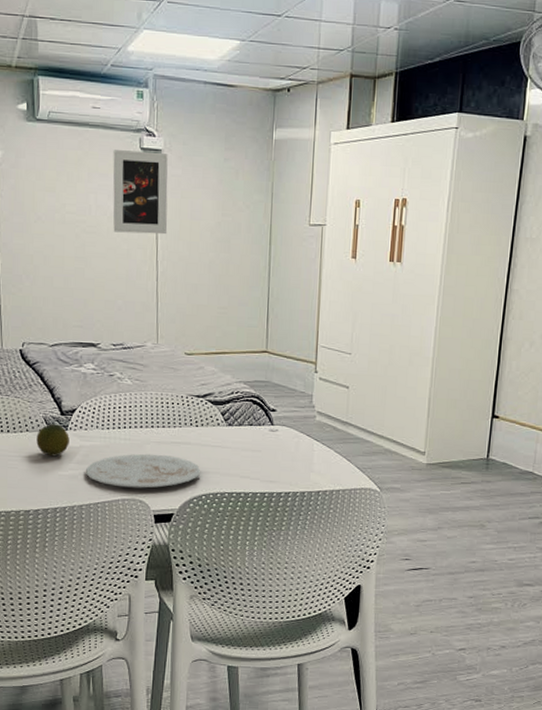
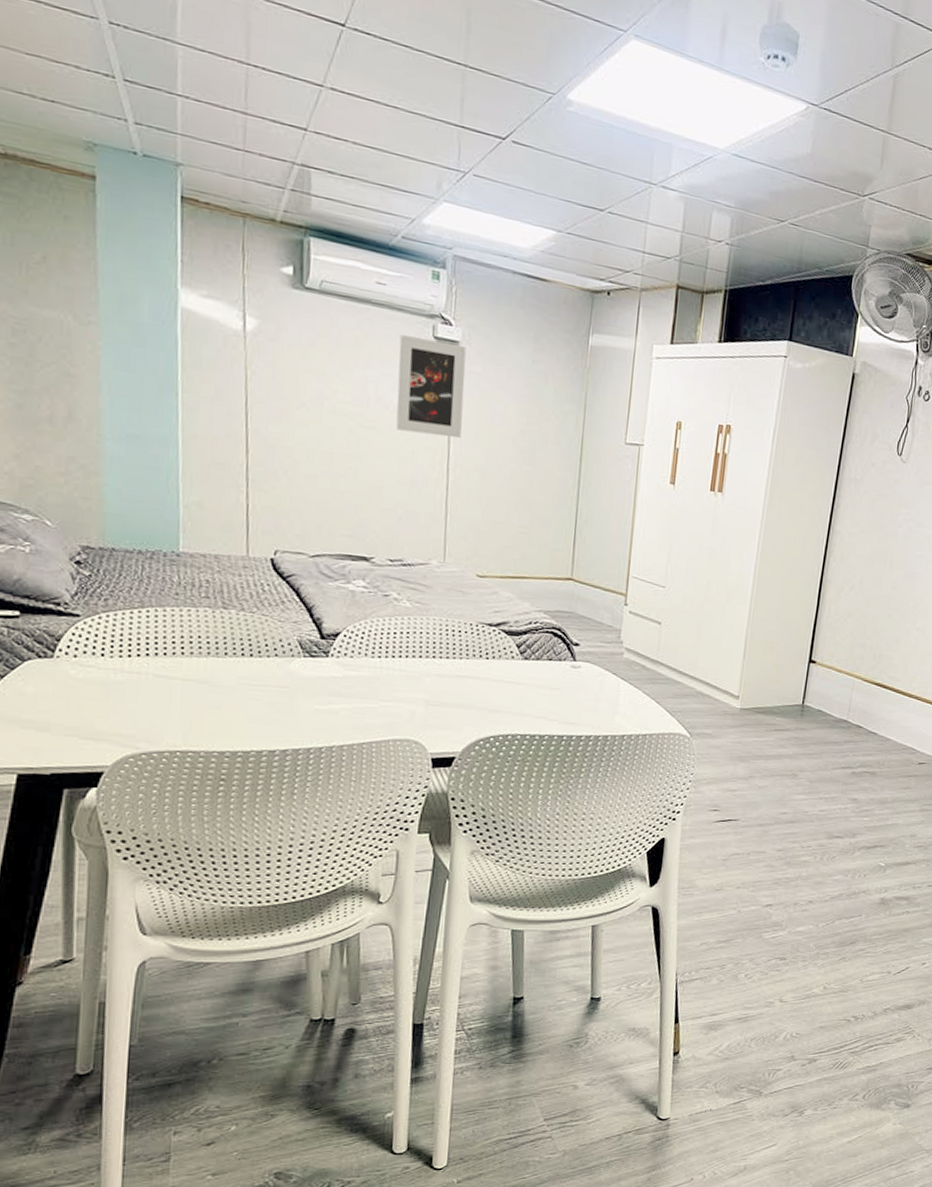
fruit: present [36,424,69,457] -> none [287,648,330,688]
plate: present [86,453,201,488] -> none [349,687,490,728]

